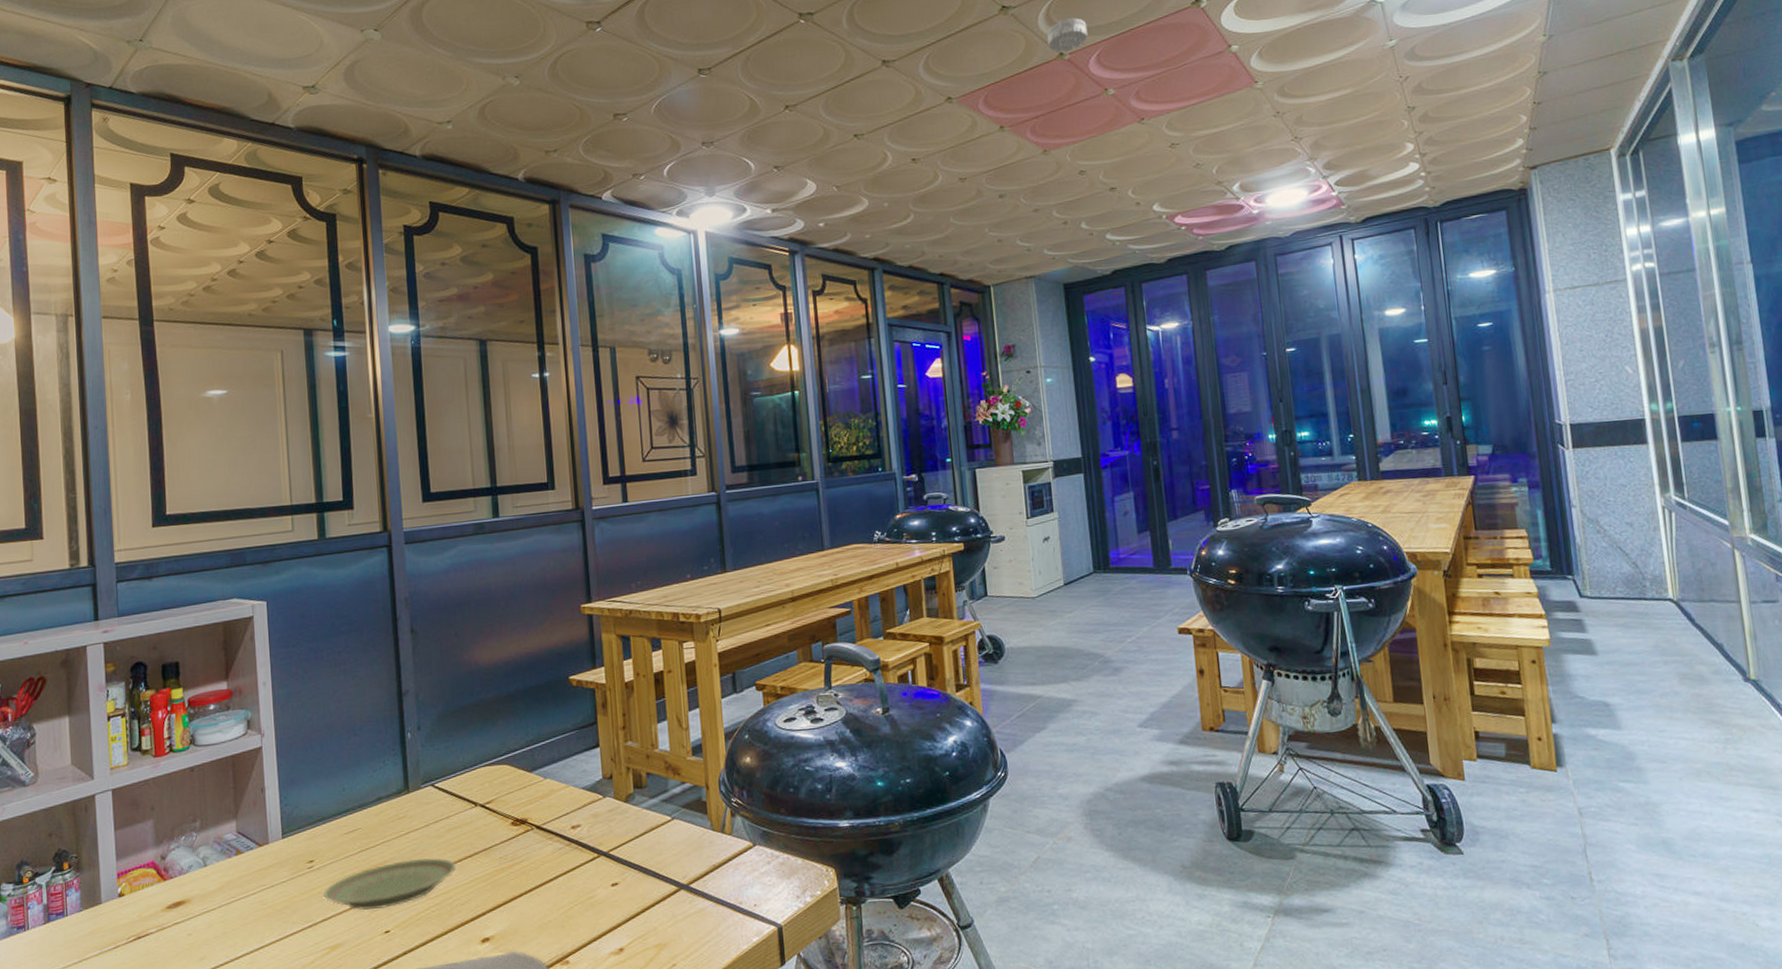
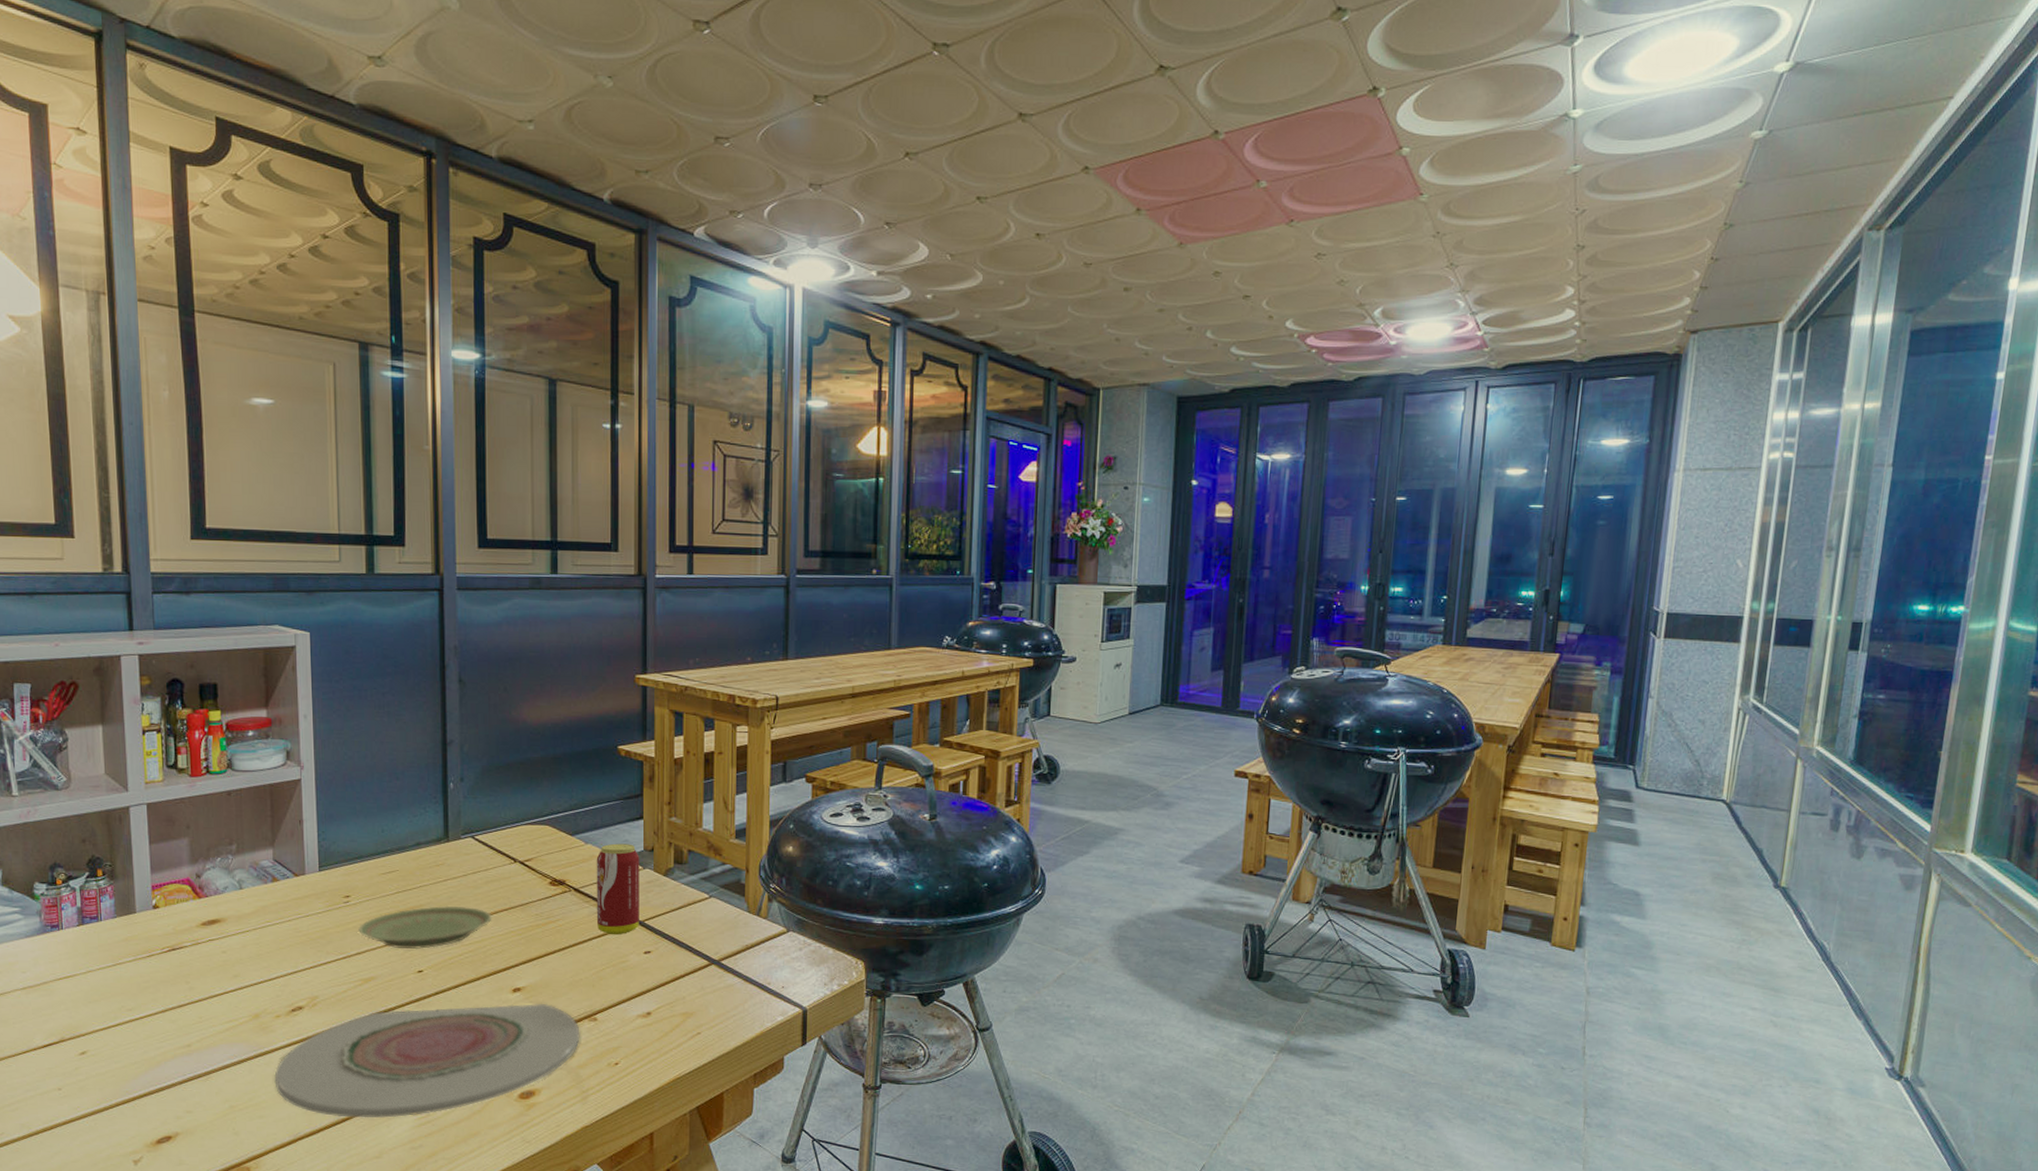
beverage can: none [556,773,604,871] -> present [596,843,640,936]
smoke detector: present [1046,17,1088,53] -> none [1203,89,1250,130]

